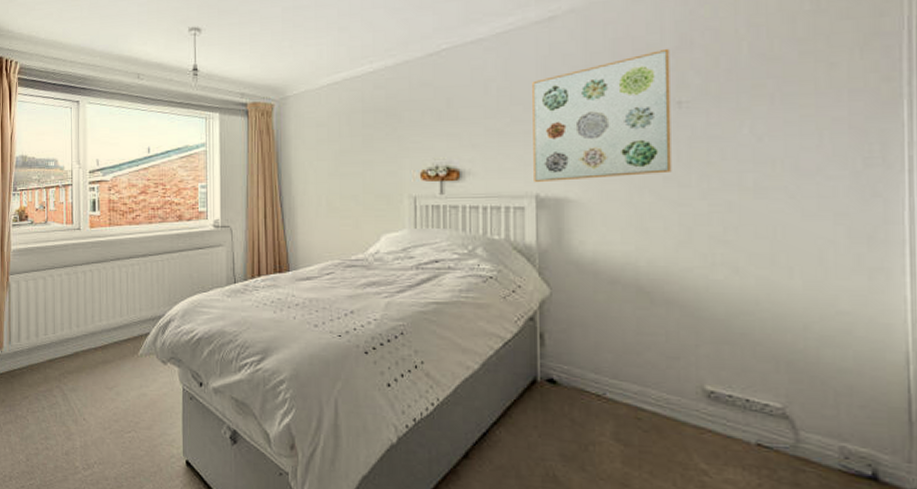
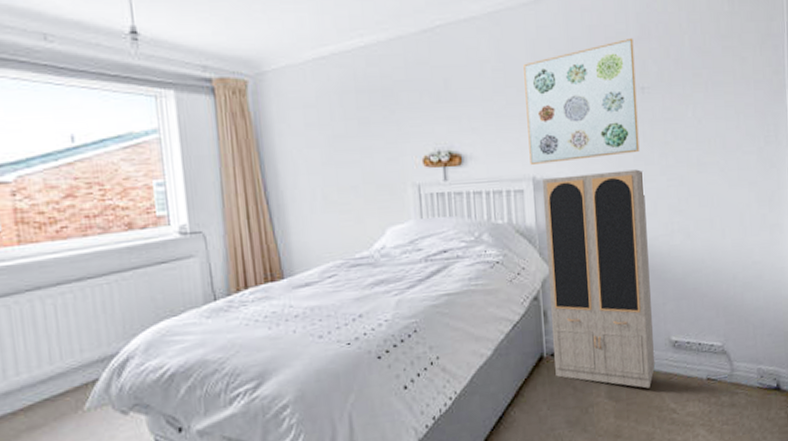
cabinet: none [546,191,679,439] -> present [541,169,655,389]

